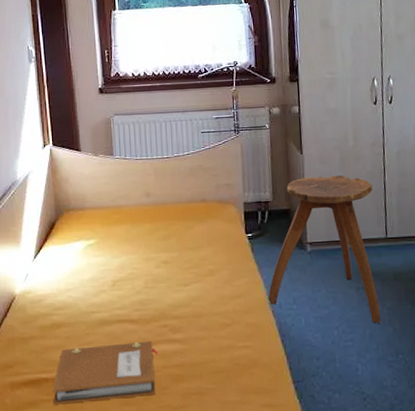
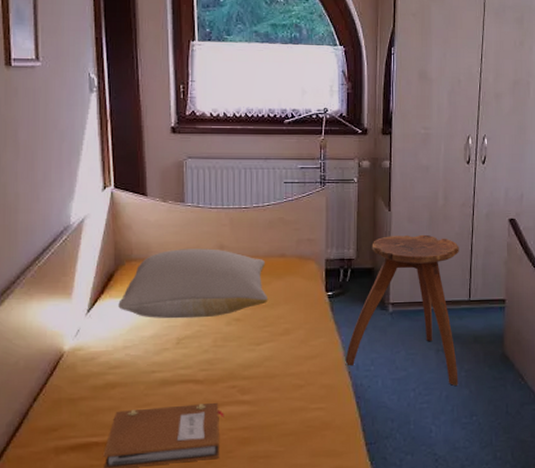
pillow: none [60,196,192,263] -> present [118,248,267,319]

